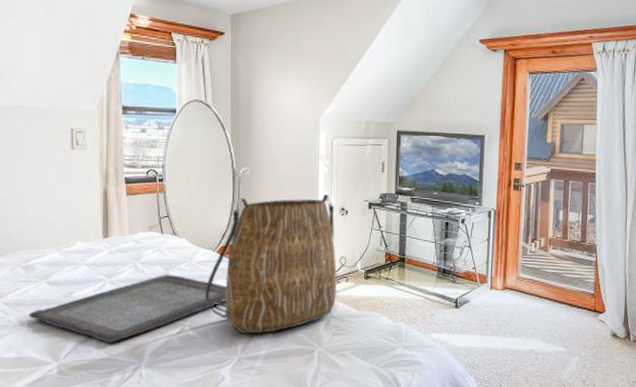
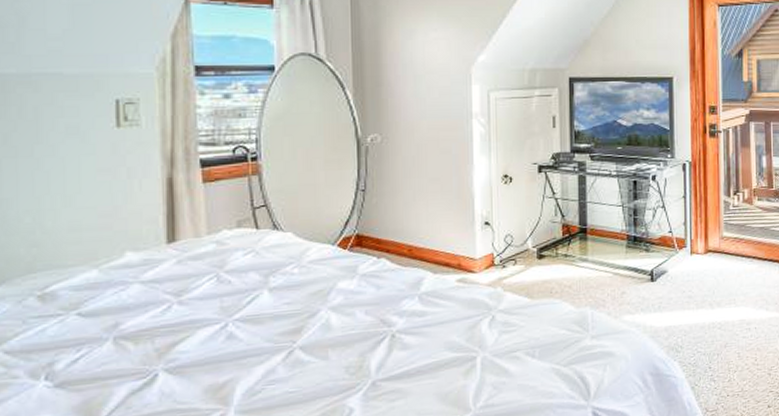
serving tray: present [29,274,227,344] -> none [47,281,354,388]
tote bag: present [205,193,338,334] -> none [322,158,503,348]

